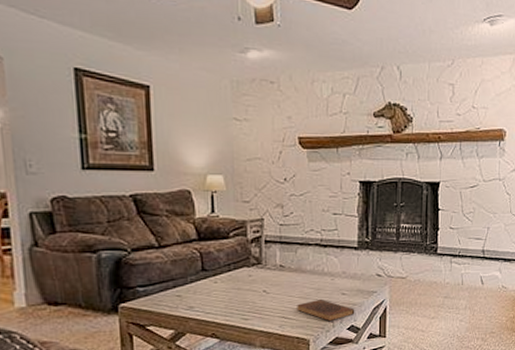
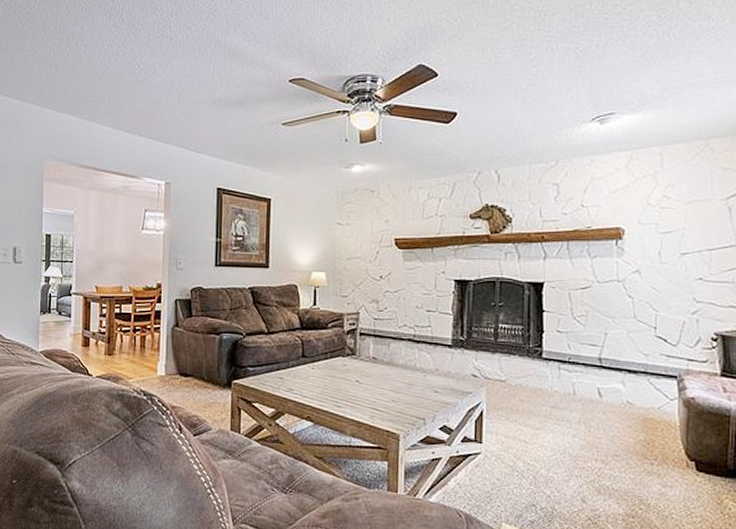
book: present [297,299,355,322] -> none [388,395,448,419]

